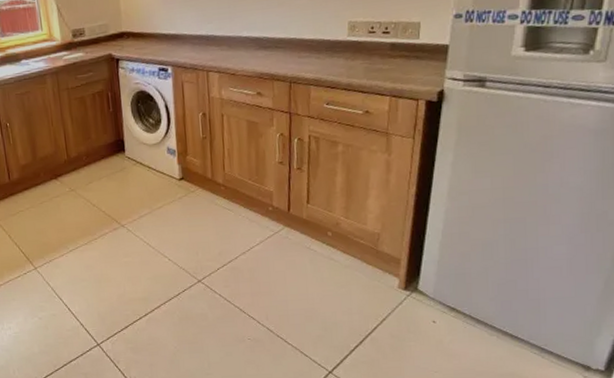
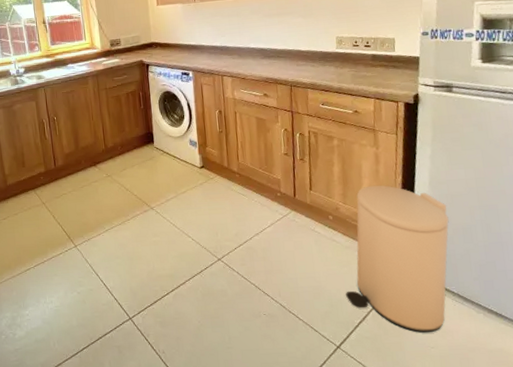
pedal bin: none [342,196,467,357] -> present [346,185,449,333]

